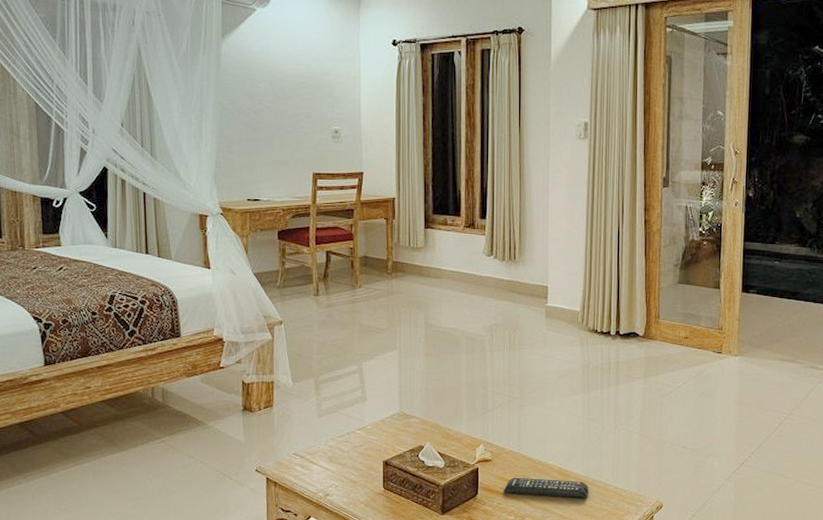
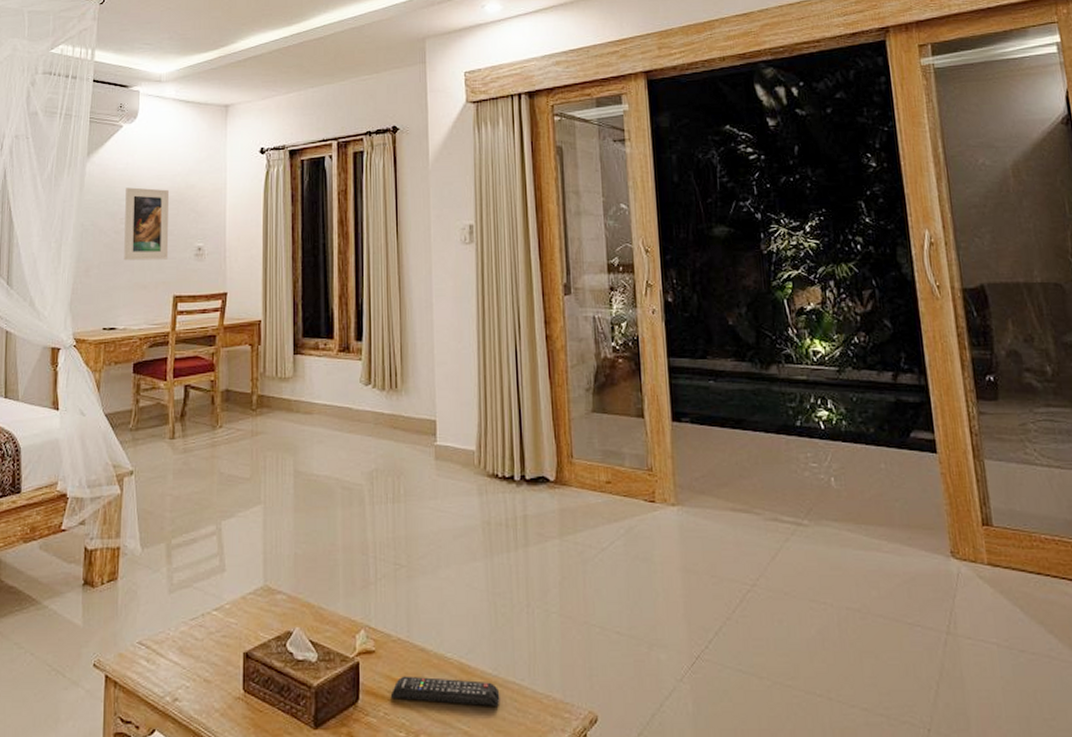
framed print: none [262,70,307,140] -> present [124,187,170,261]

